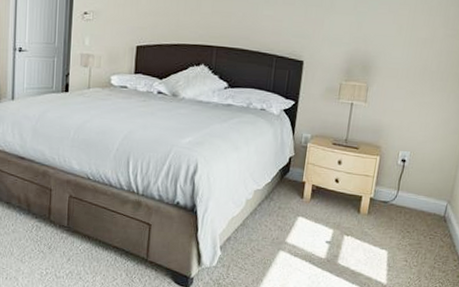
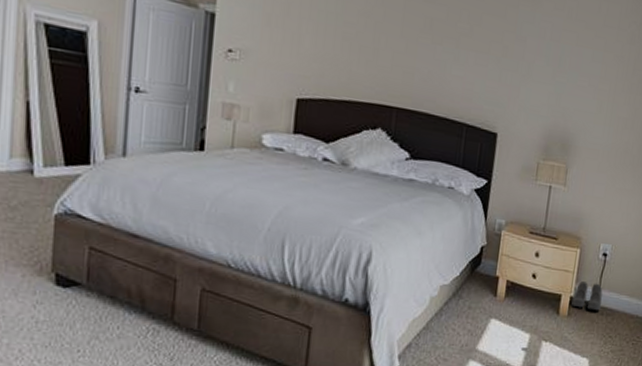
boots: none [371,184,401,210] -> present [571,281,603,311]

